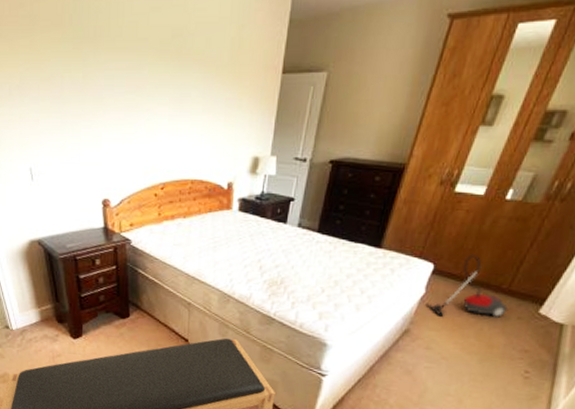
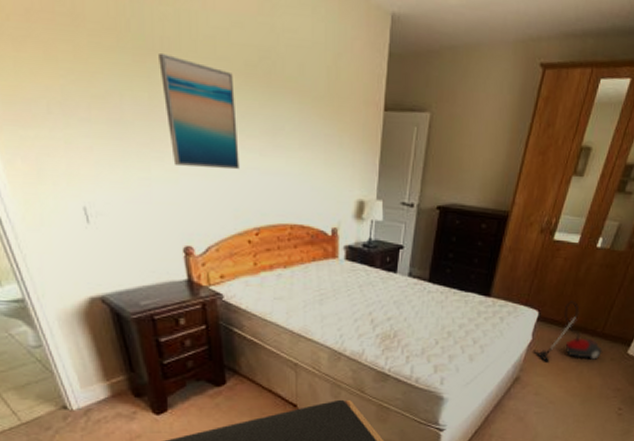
wall art: none [92,39,151,132] -> present [159,52,239,169]

